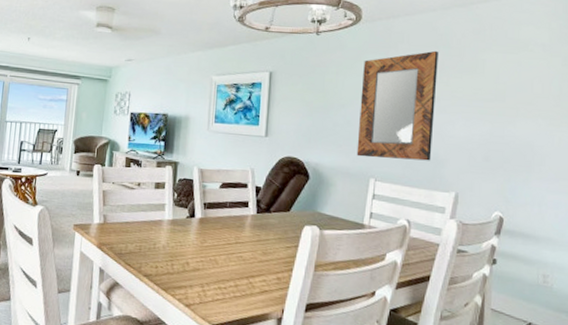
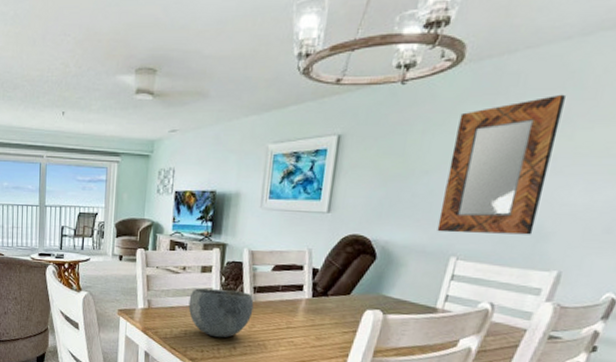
bowl: none [143,204,205,254] -> present [188,288,254,338]

